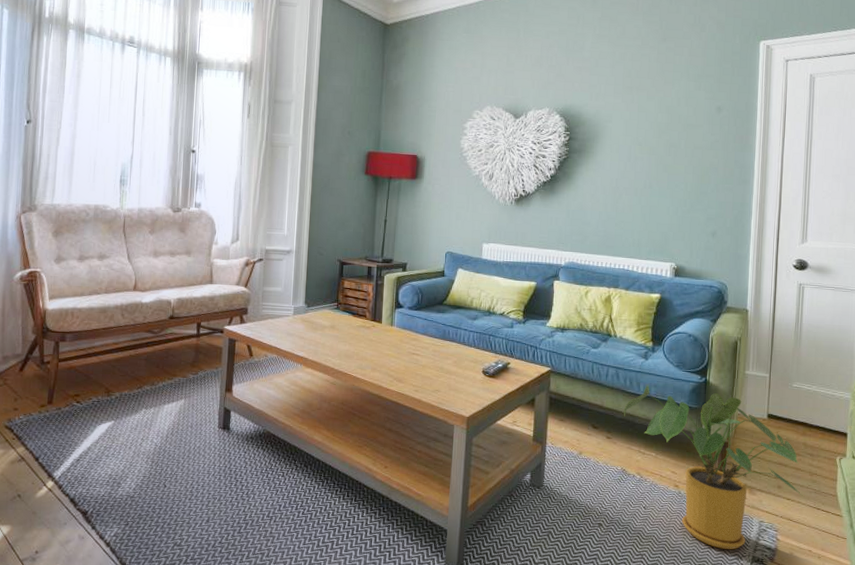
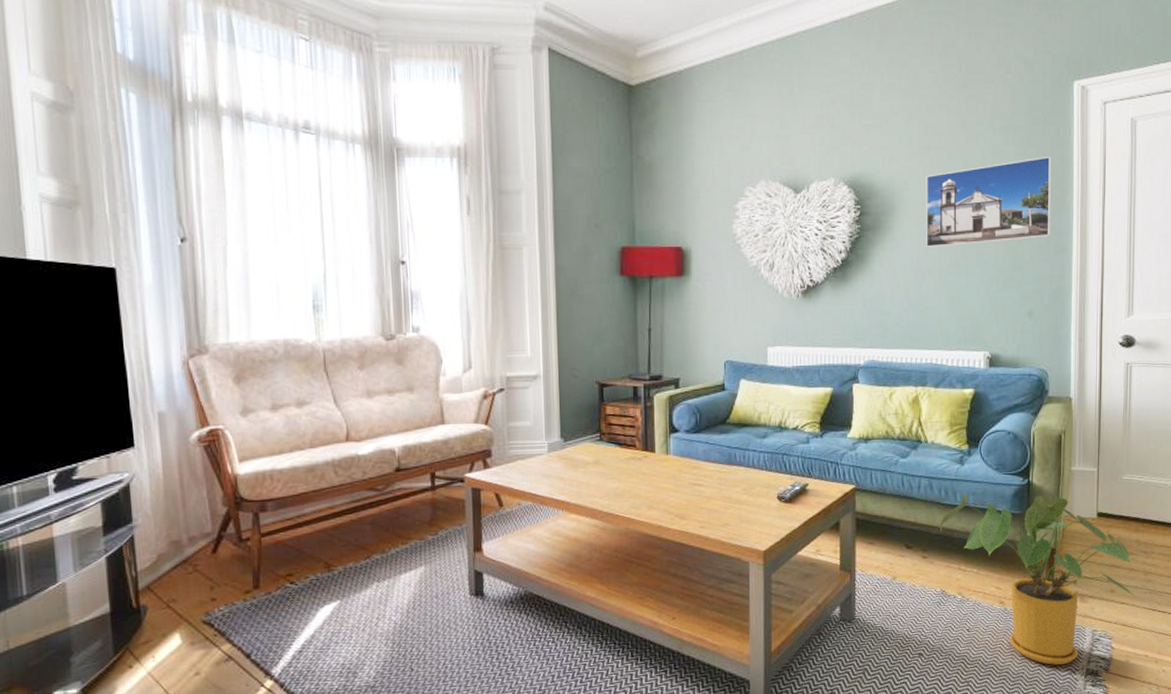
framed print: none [624,101,737,172] -> present [926,156,1051,248]

